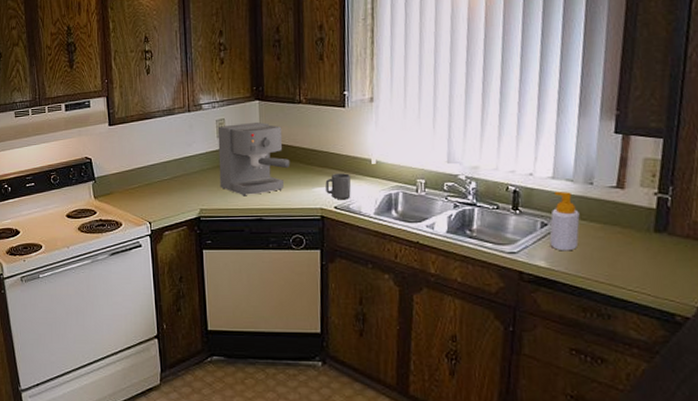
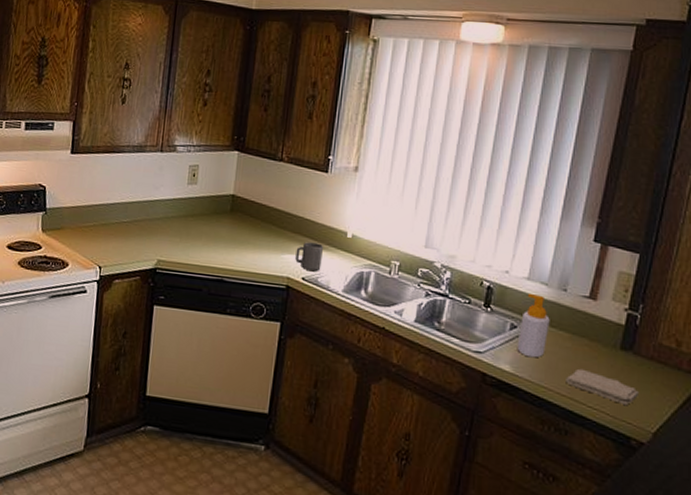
coffee maker: present [217,121,291,197] -> none [183,172,262,253]
washcloth: none [602,255,678,285] -> present [566,368,638,406]

